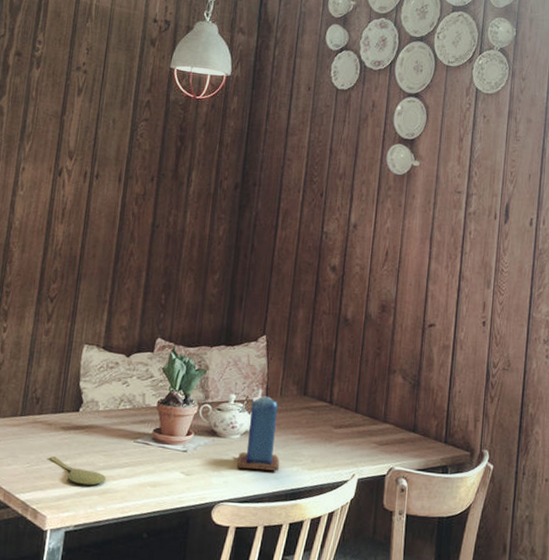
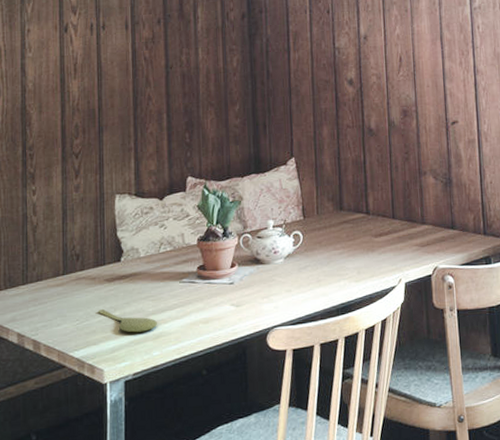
candle: present [236,388,280,471] -> none [284,210,327,292]

